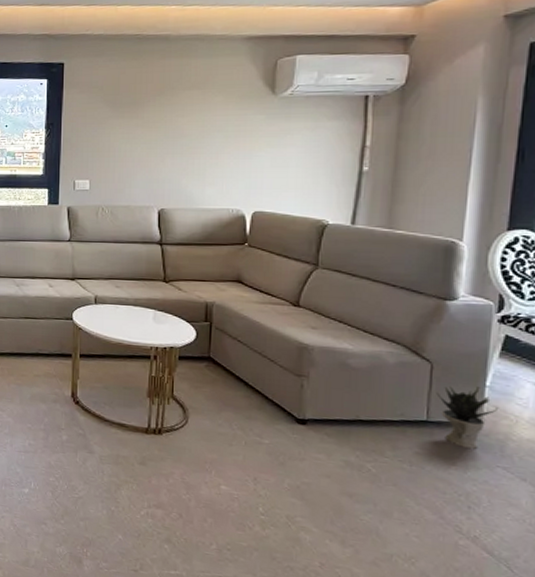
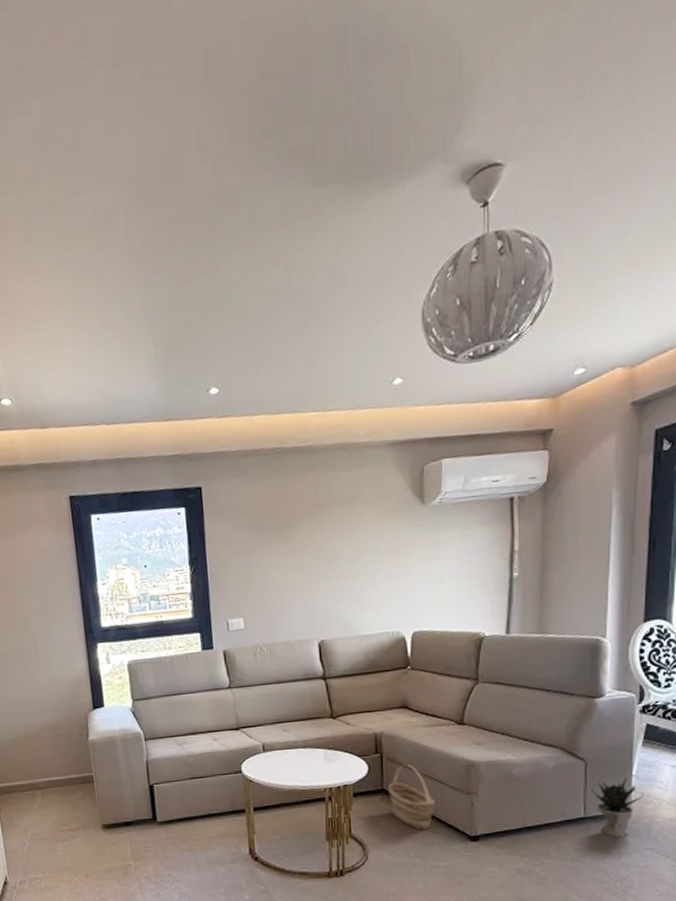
basket: none [215,337,264,405] -> present [388,765,436,831]

